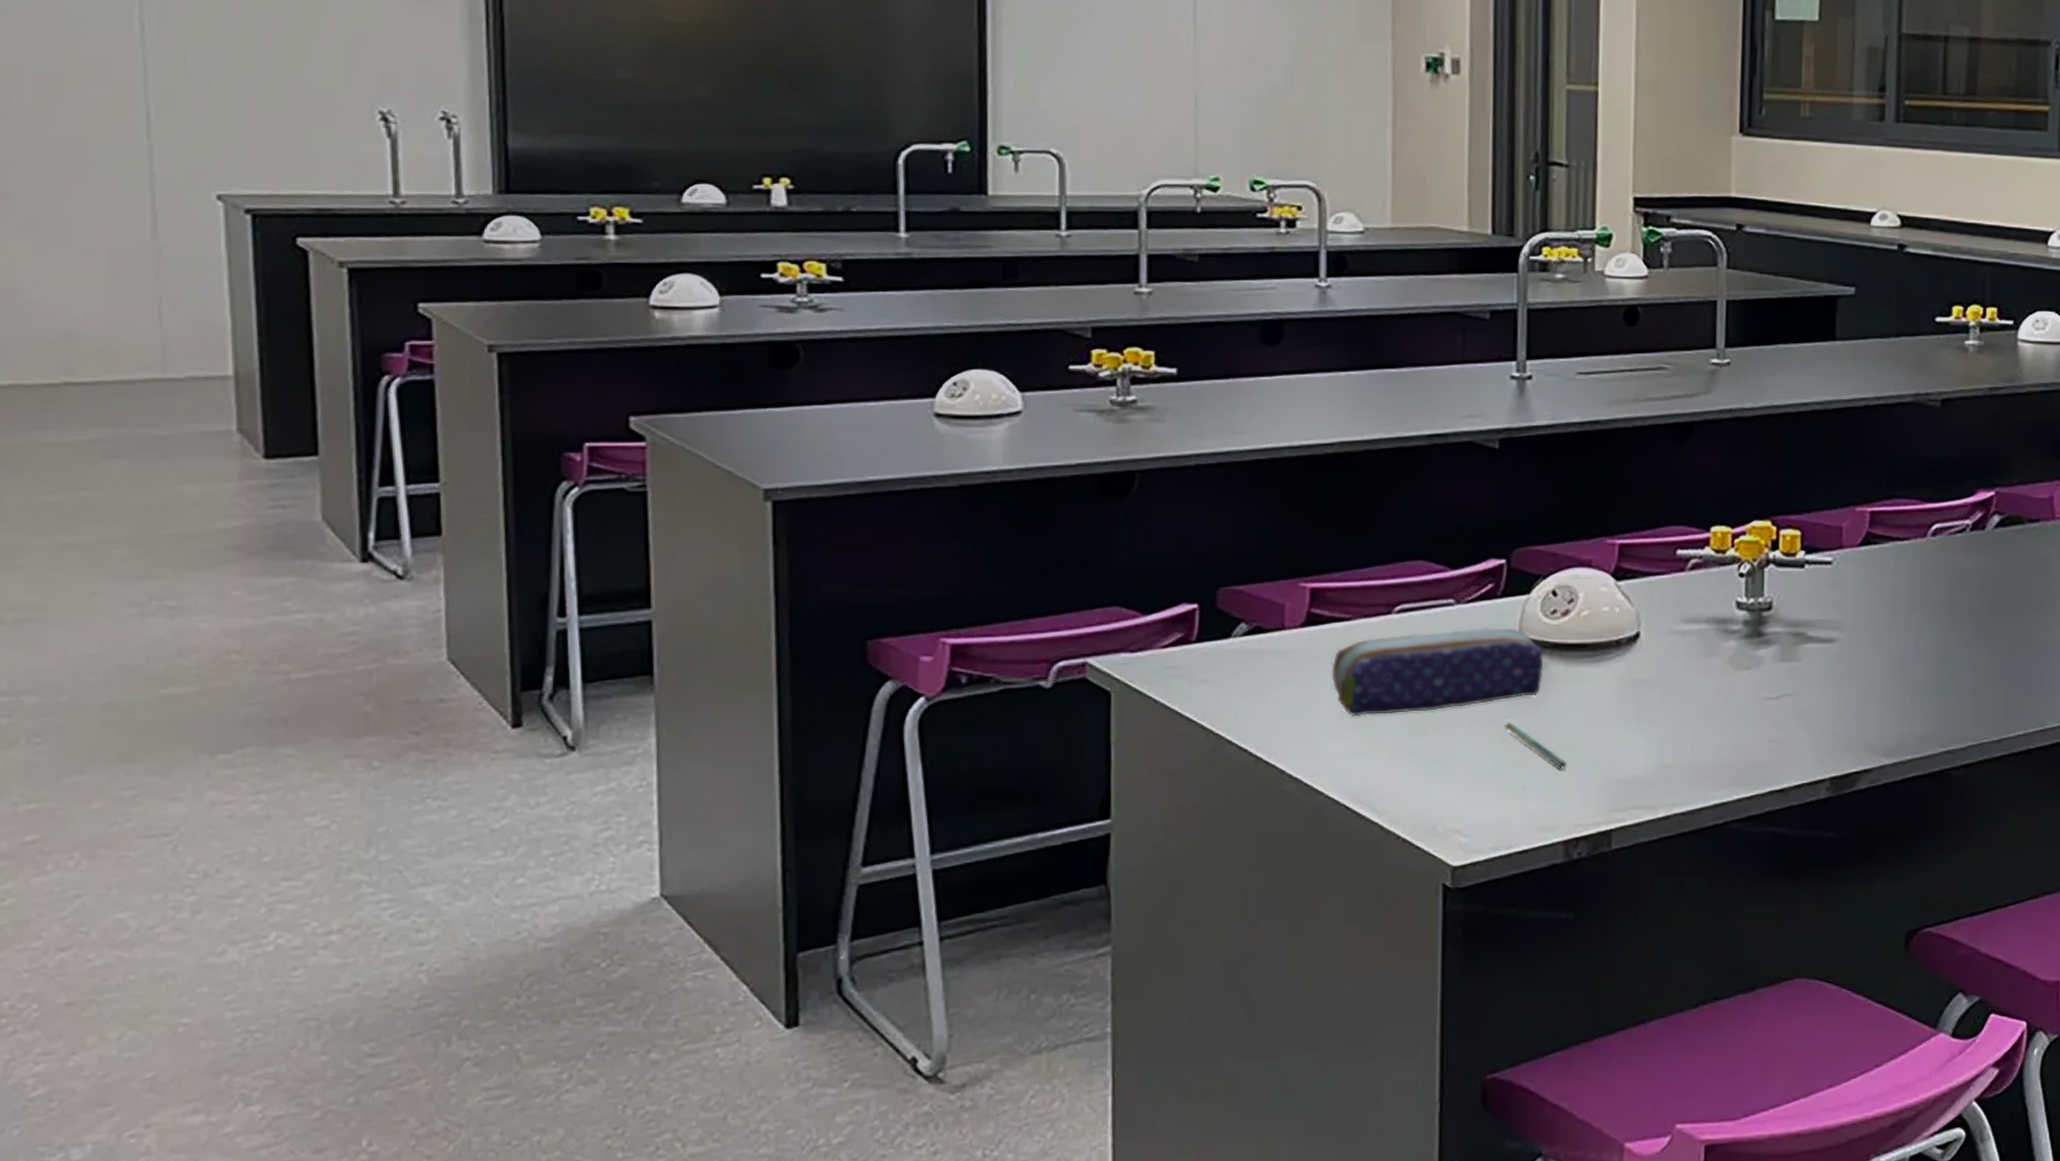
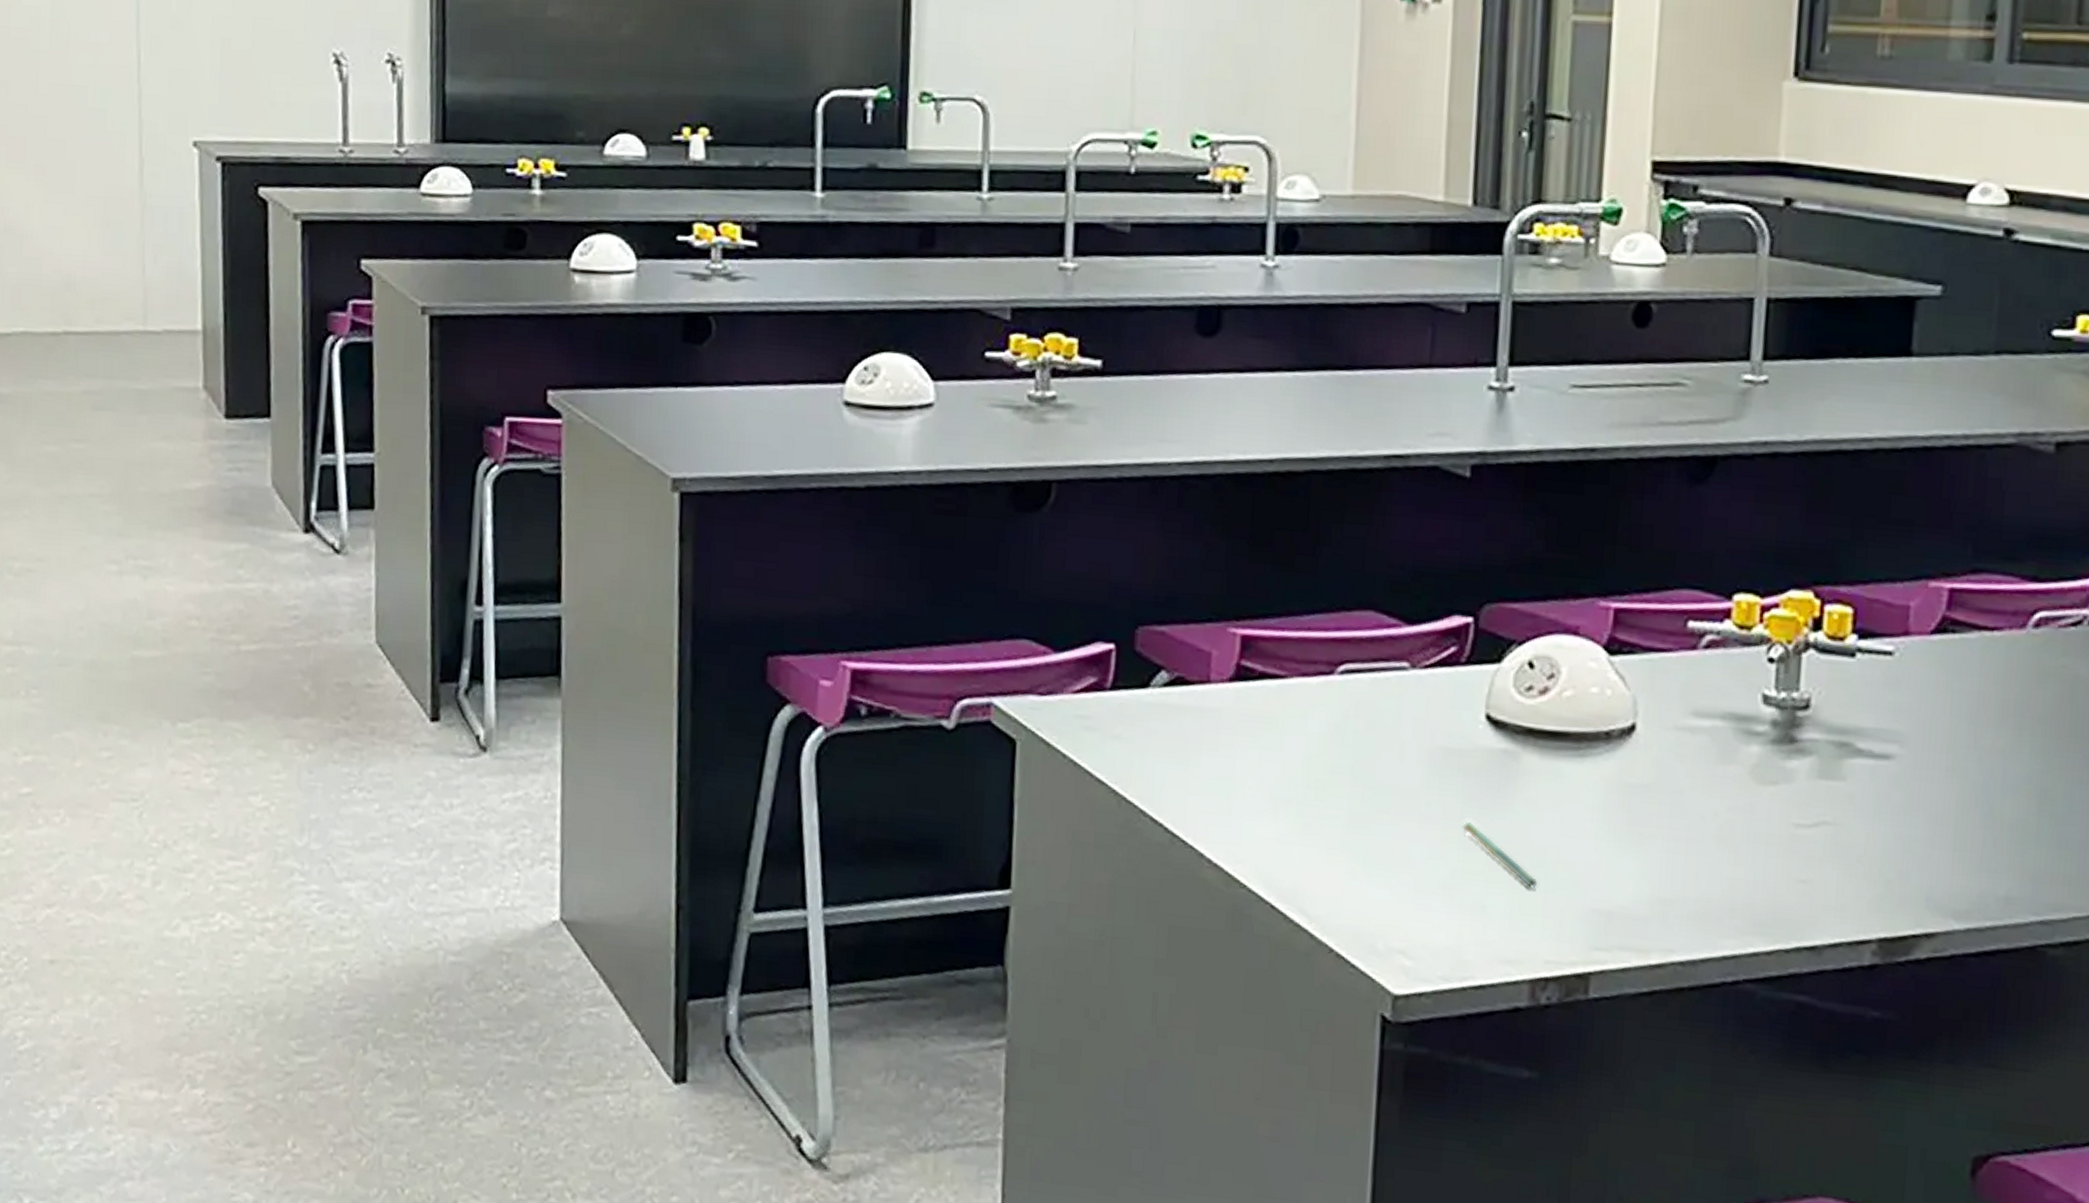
pencil case: present [1331,628,1544,717] -> none [1261,701,1515,799]

